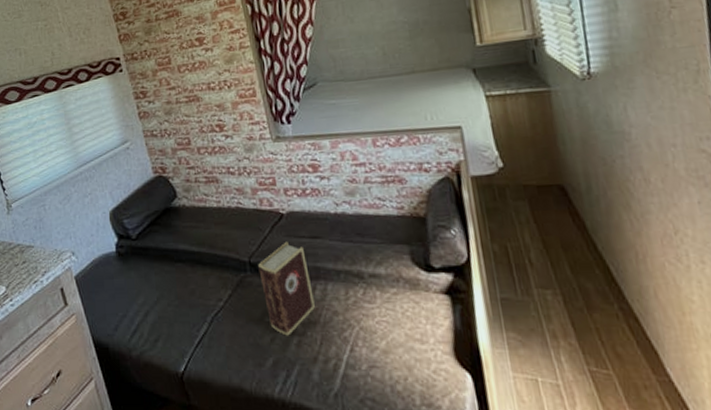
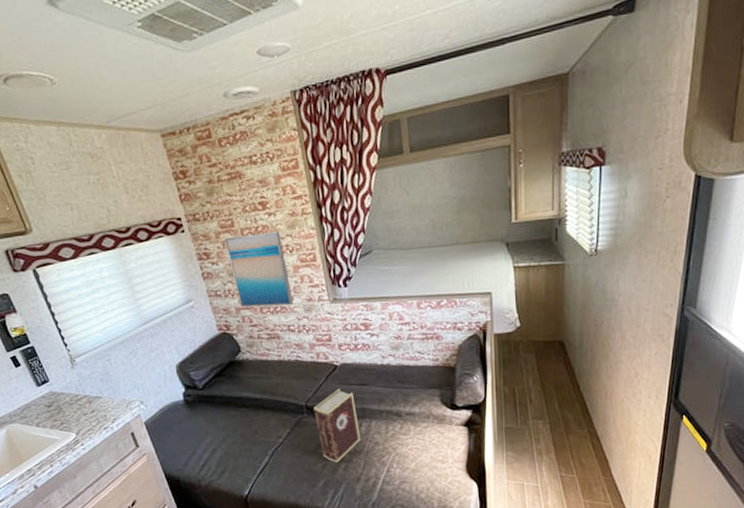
wall art: none [161,67,233,148] -> present [225,231,294,308]

